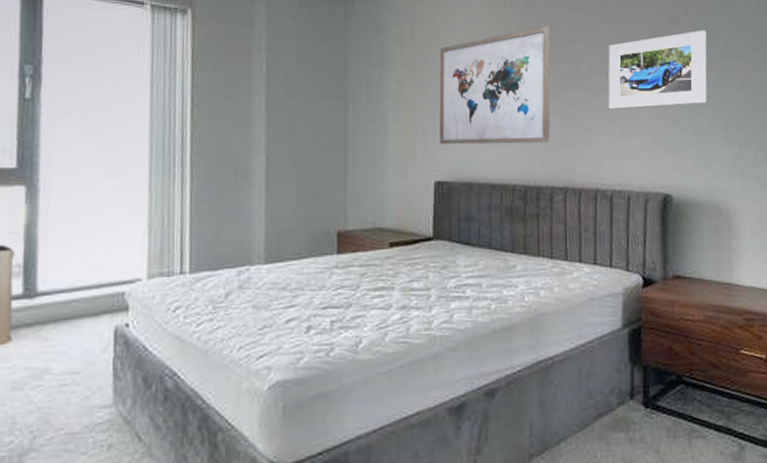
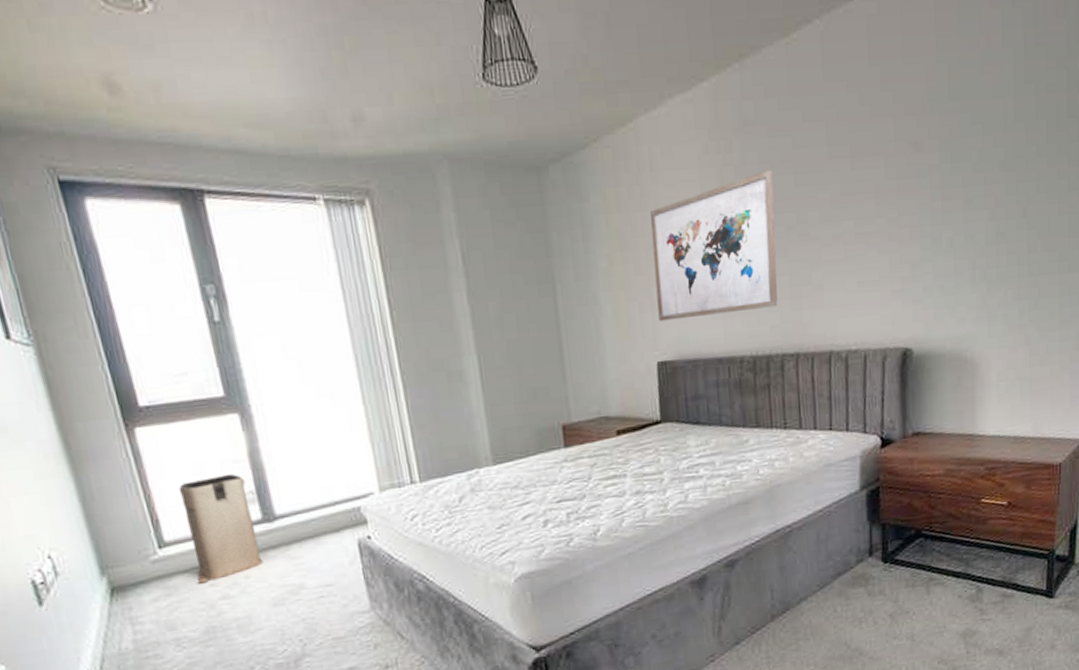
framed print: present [608,30,707,109] -> none [840,153,954,260]

